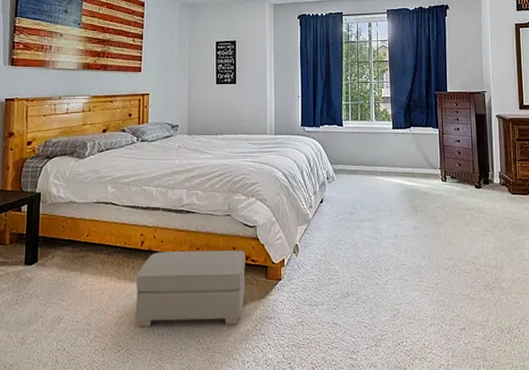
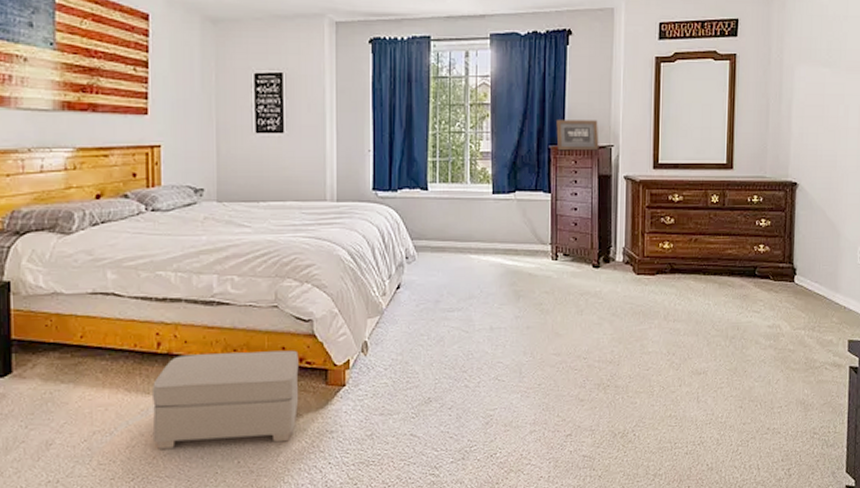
picture frame: none [440,72,475,96] -> present [556,120,599,151]

